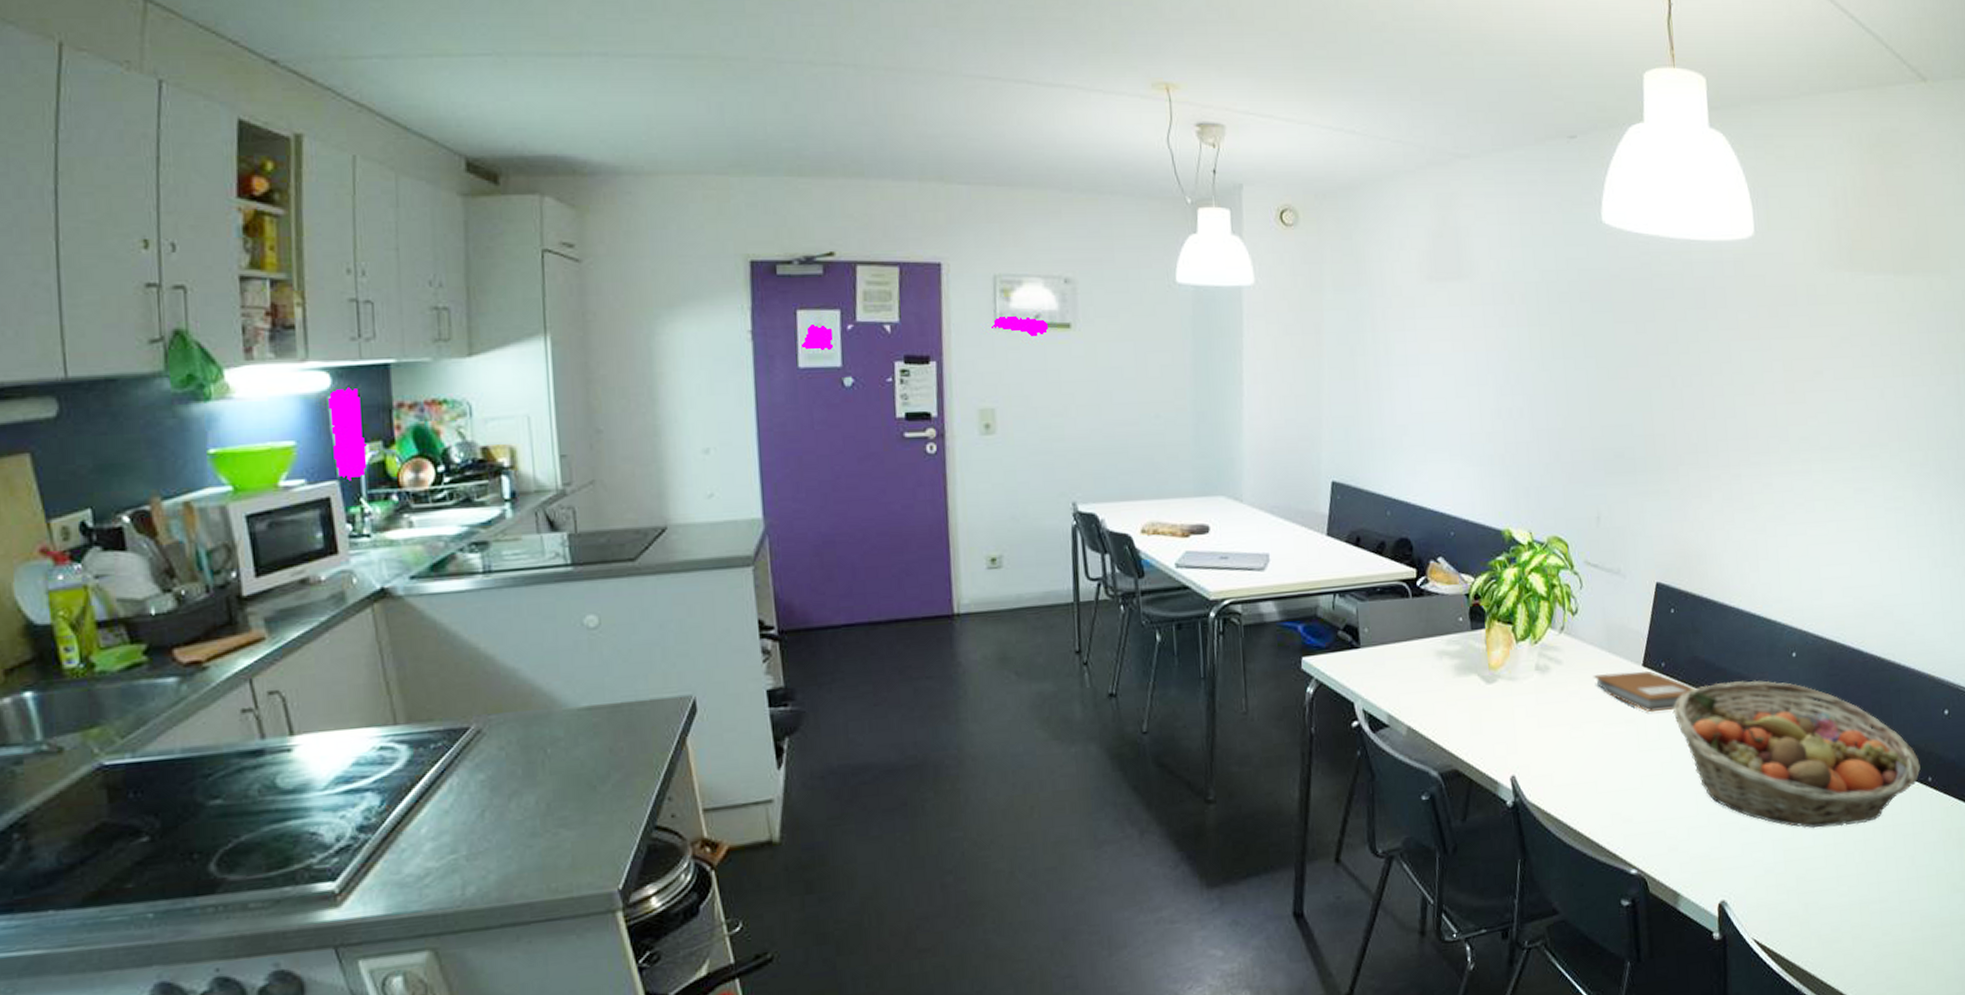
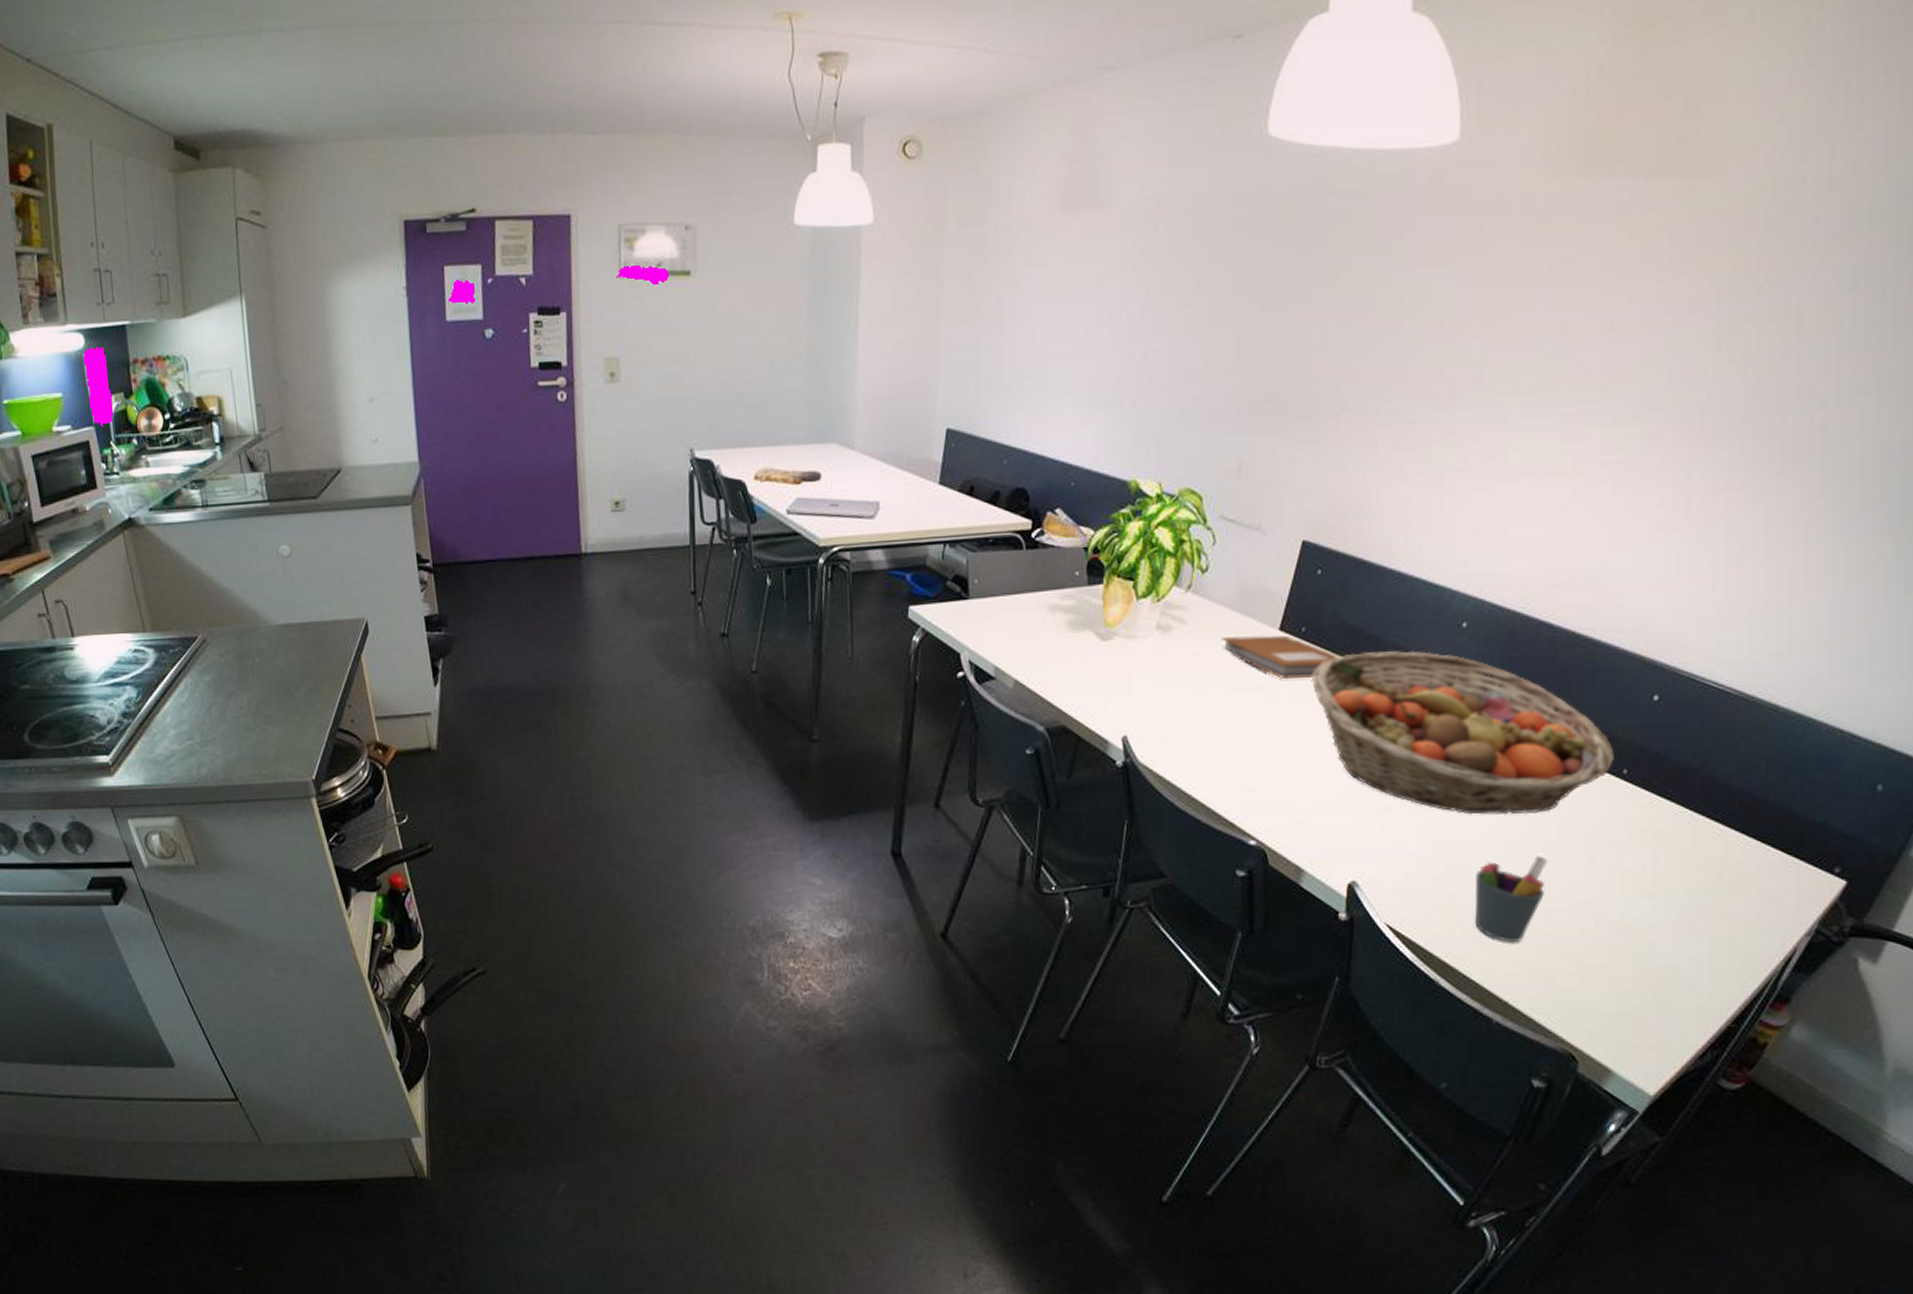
pen holder: none [1823,860,1879,945] -> present [1474,854,1547,942]

